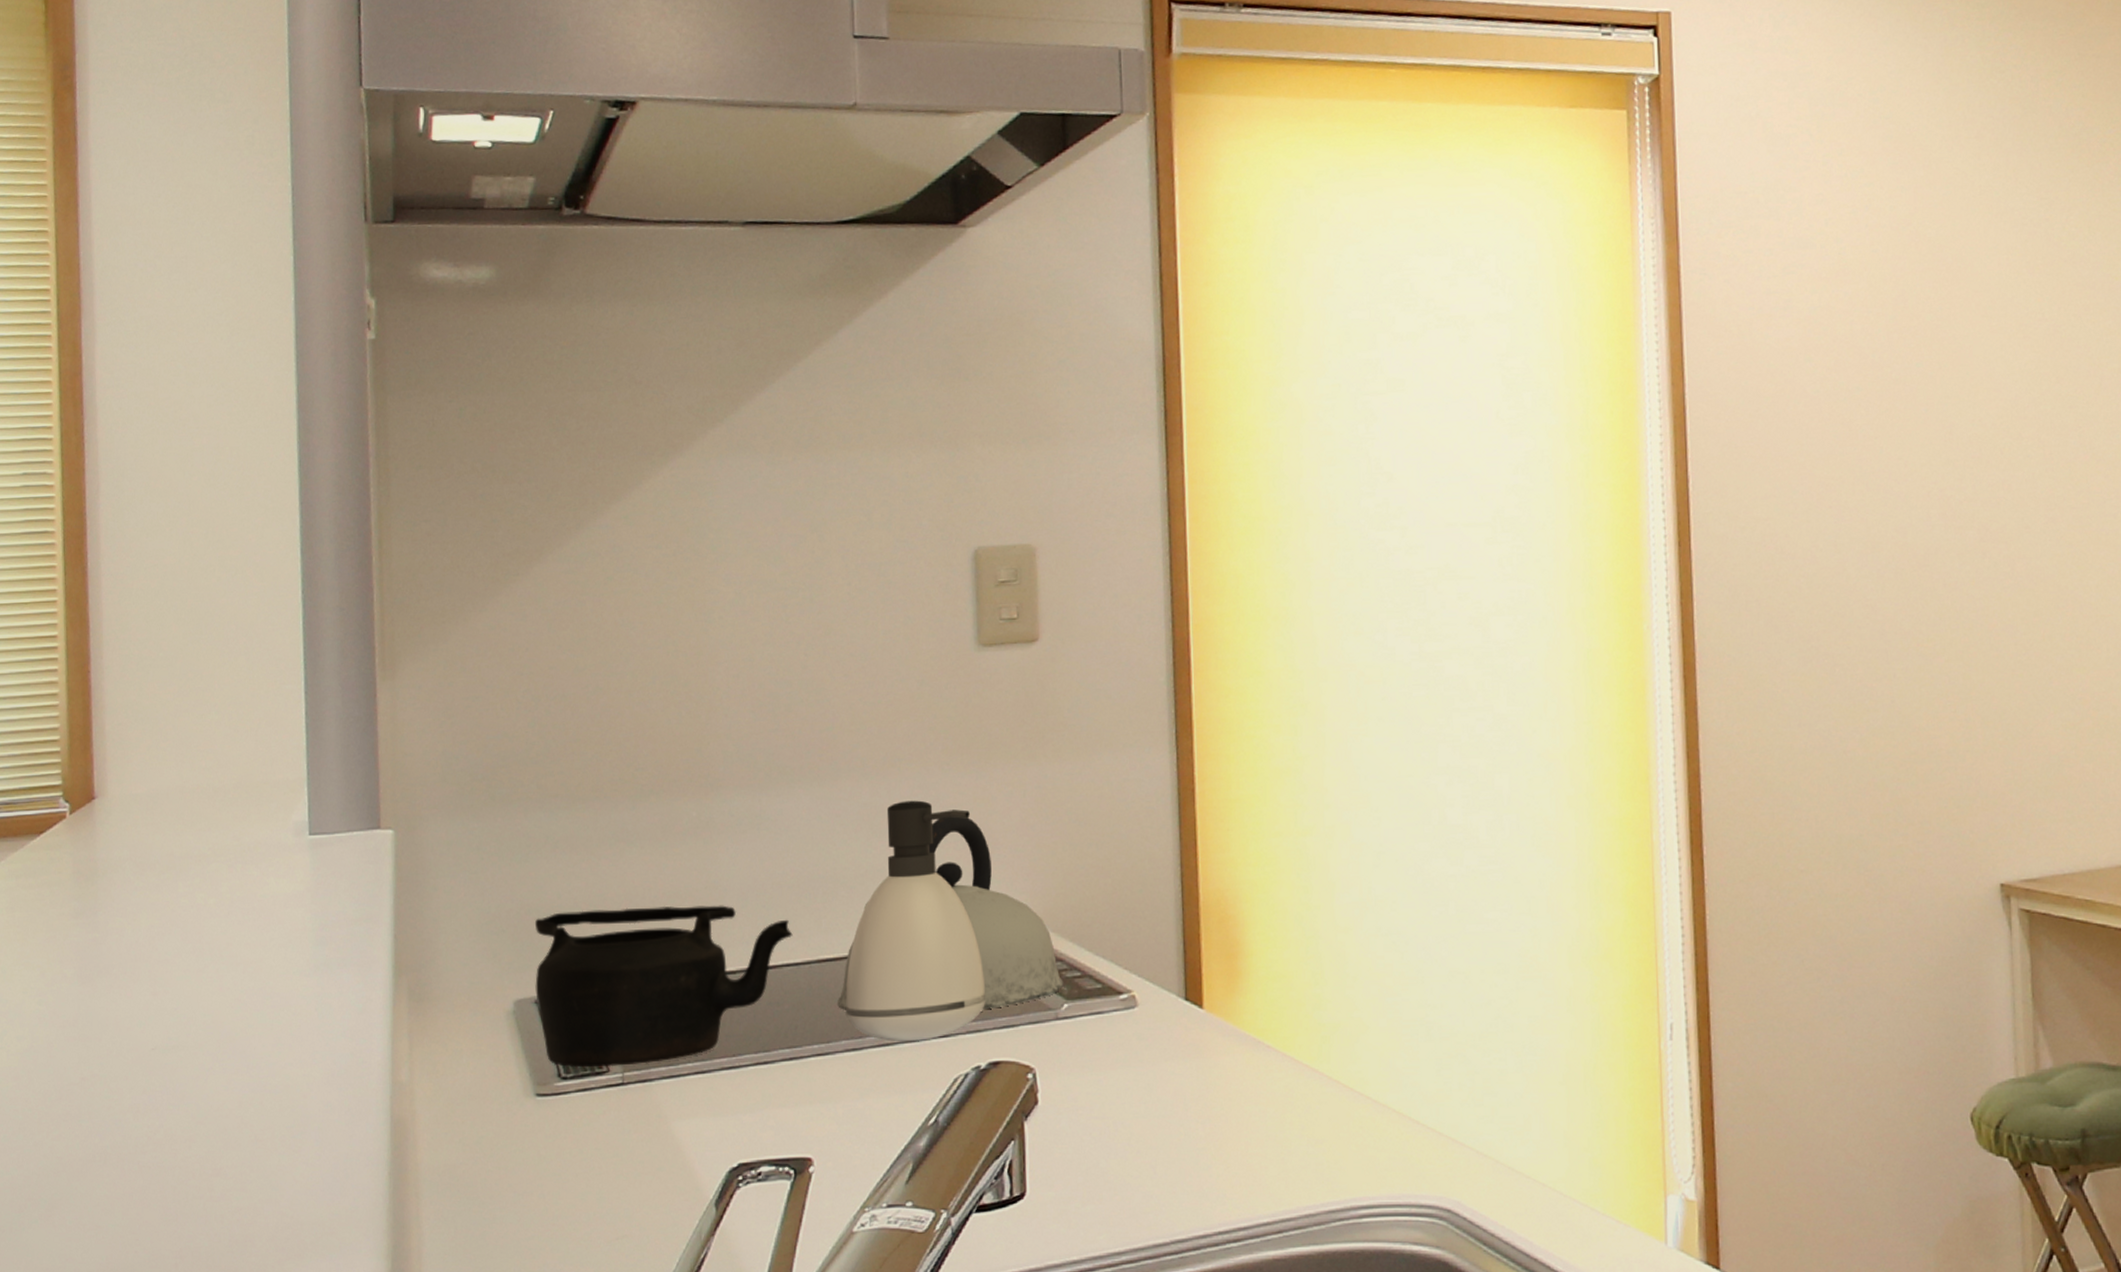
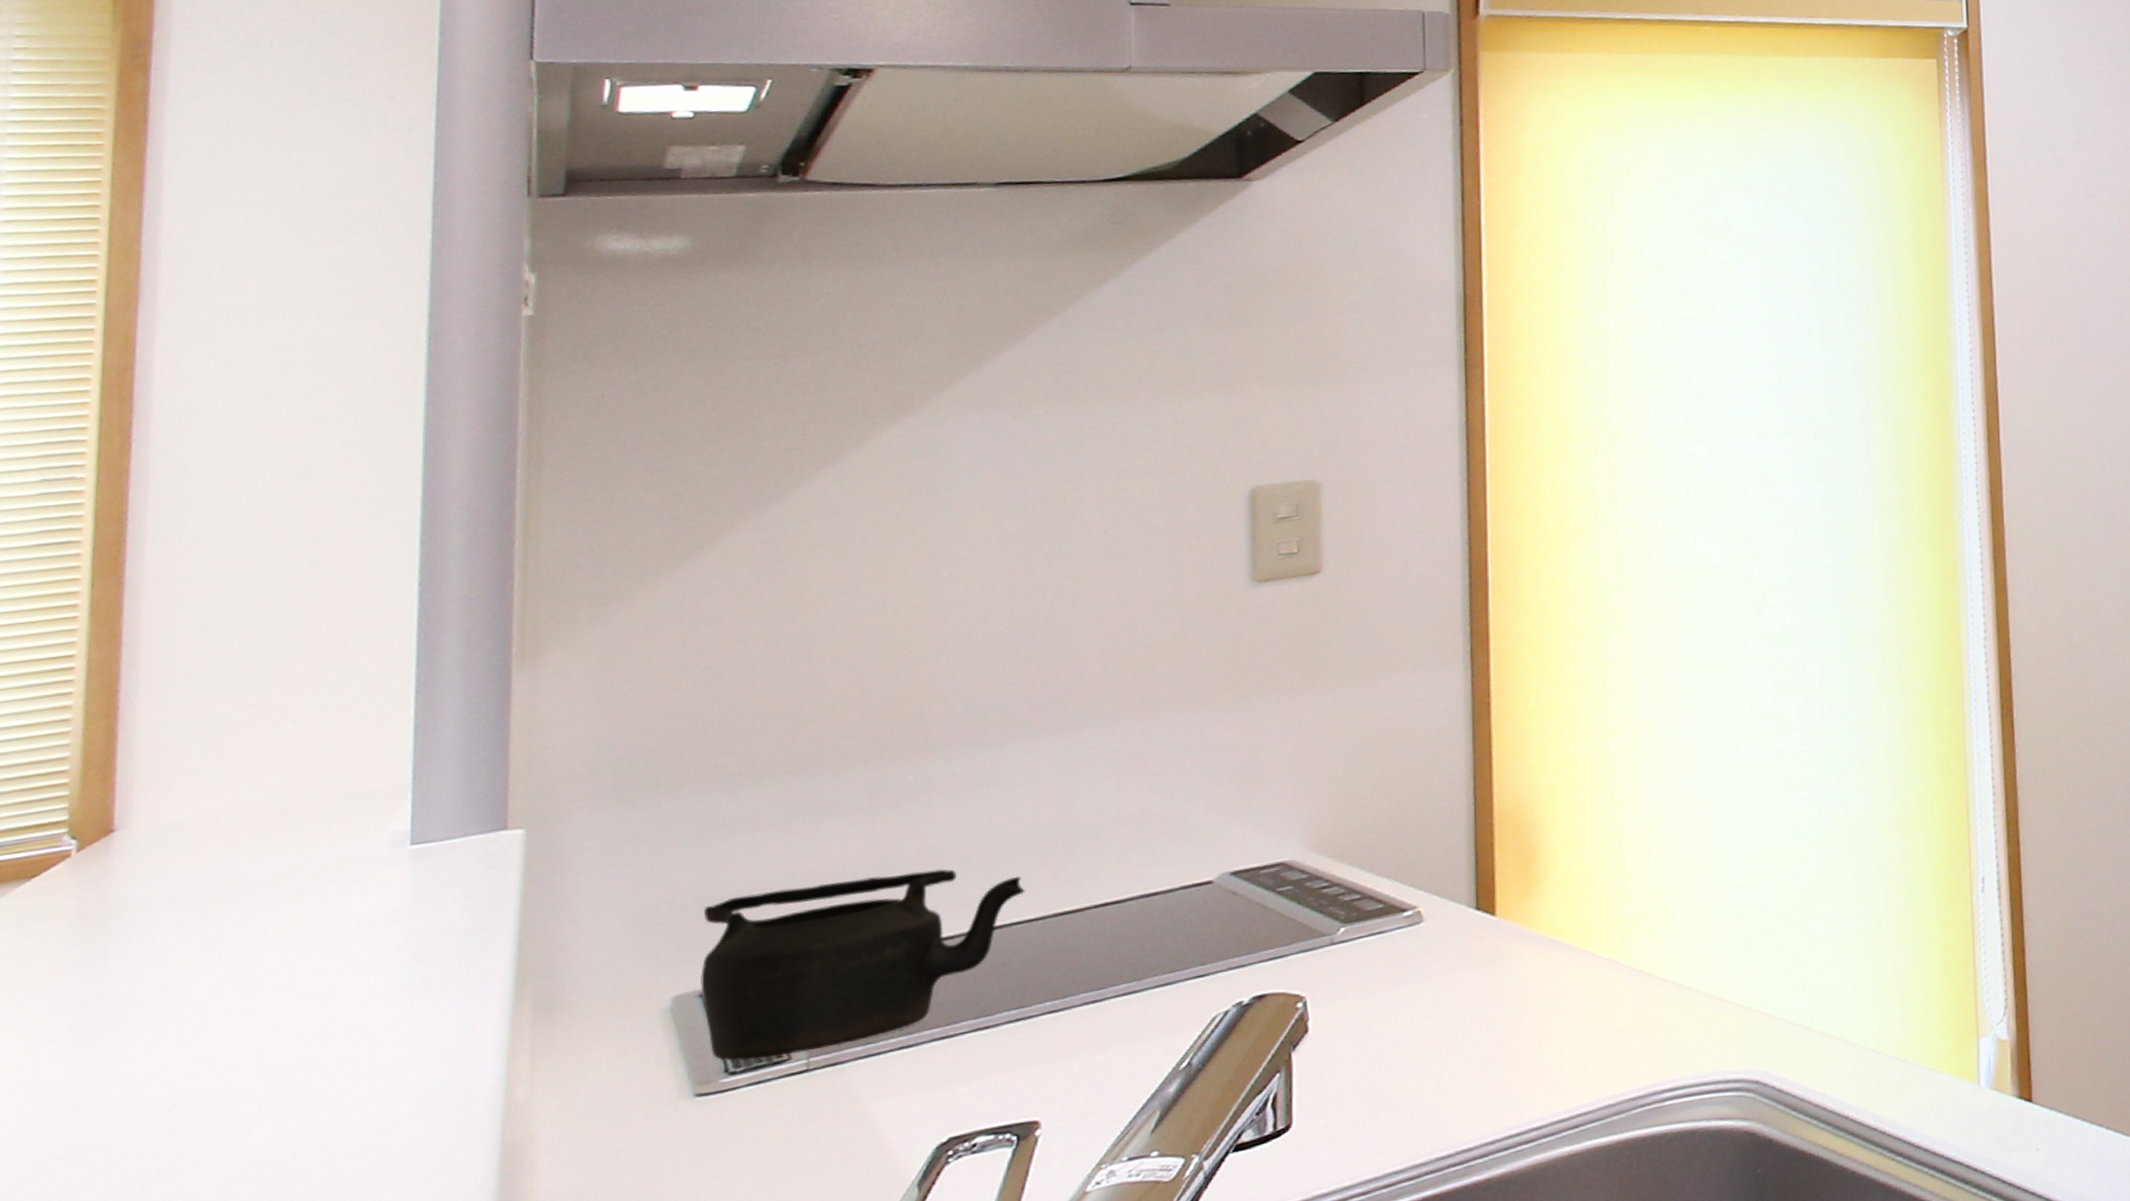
kettle: present [836,816,1064,1012] -> none [1075,752,1341,964]
soap dispenser: present [846,800,986,1041] -> none [1086,740,1252,988]

